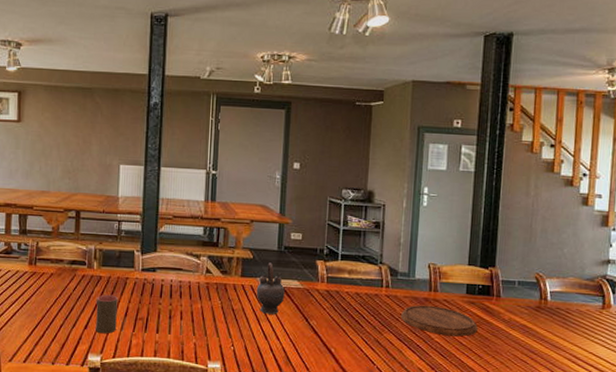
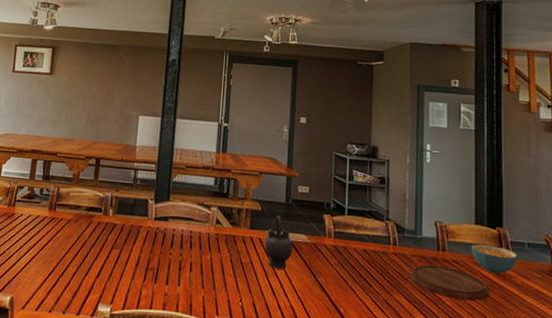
cup: present [96,294,118,334] -> none [107,242,130,284]
cereal bowl: none [462,284,507,311] -> present [471,244,517,274]

